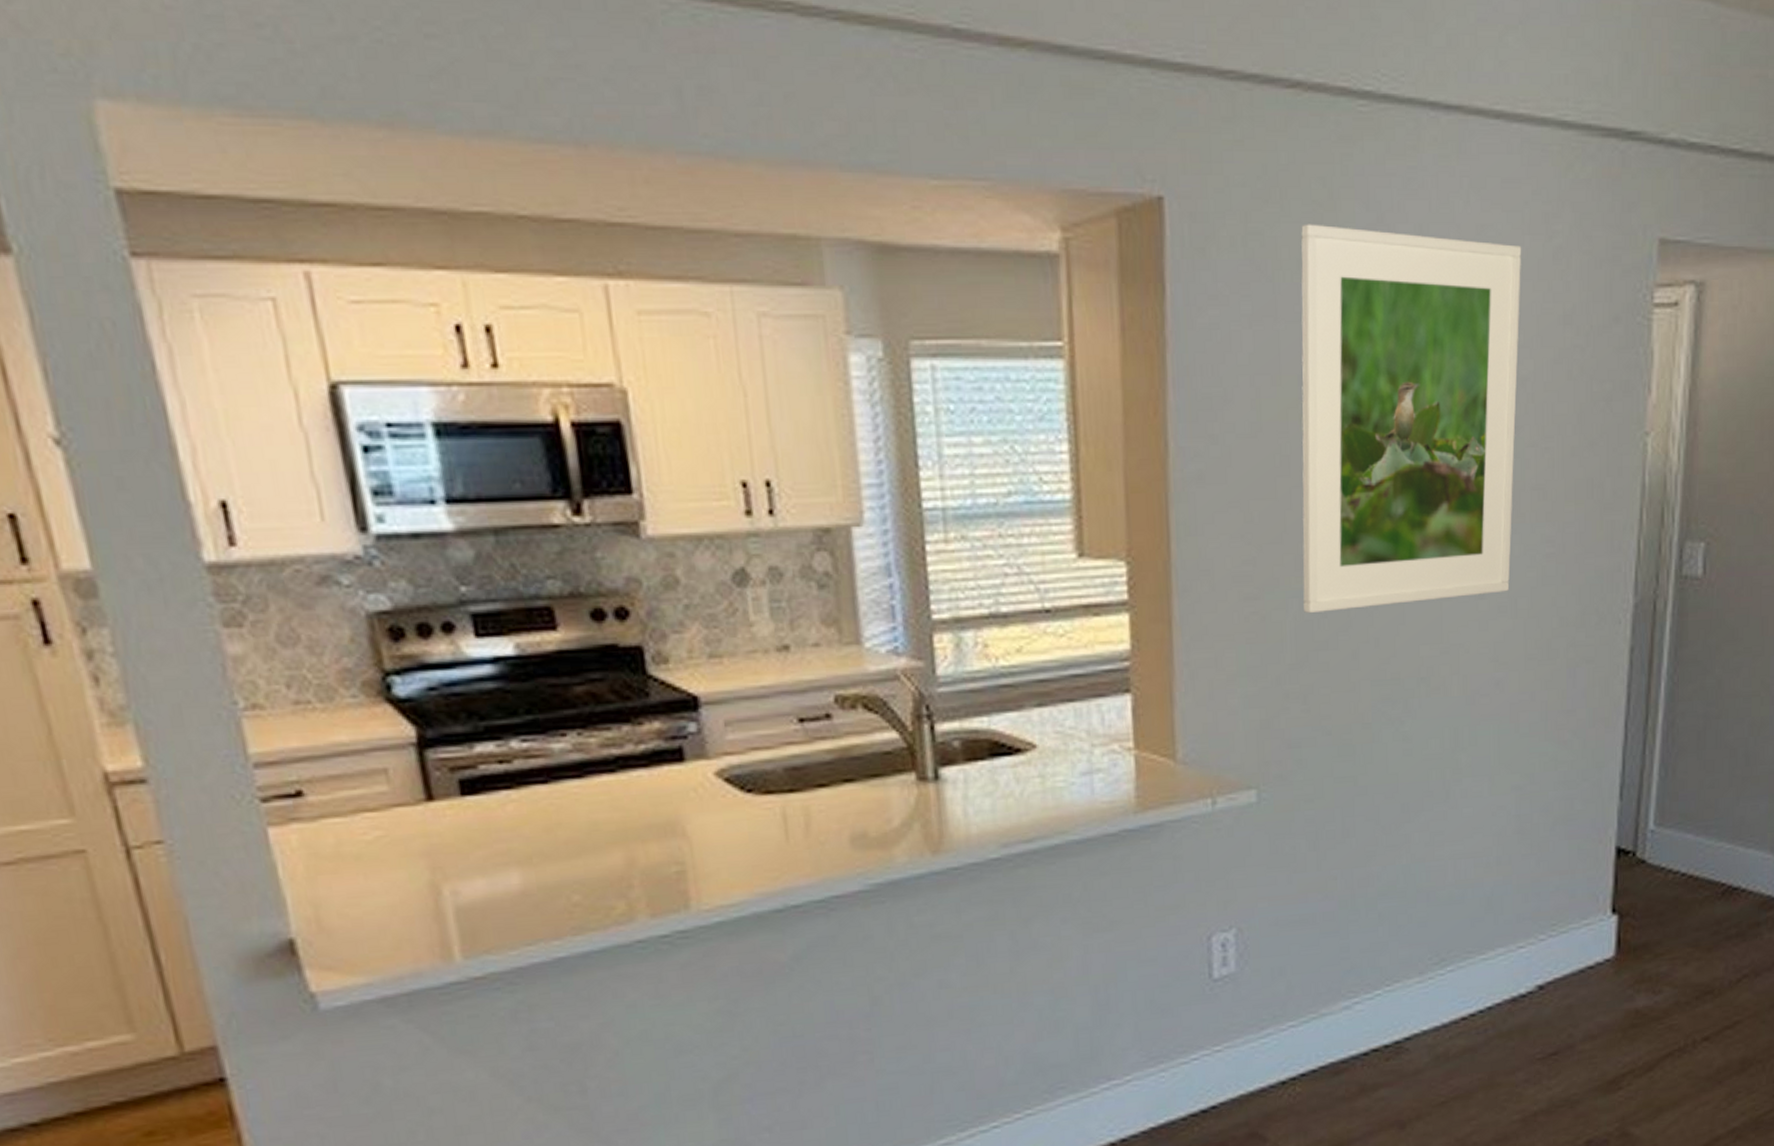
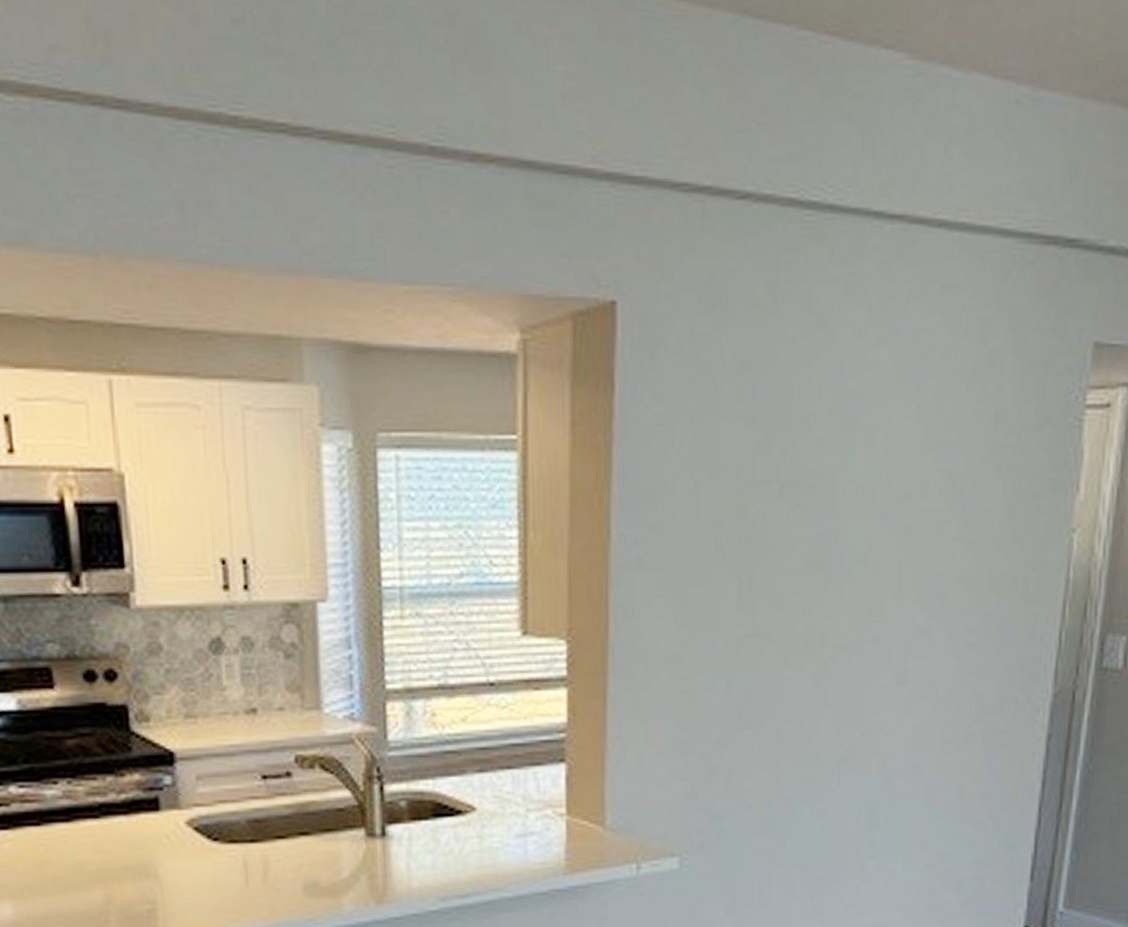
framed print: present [1301,224,1522,614] -> none [732,327,958,694]

